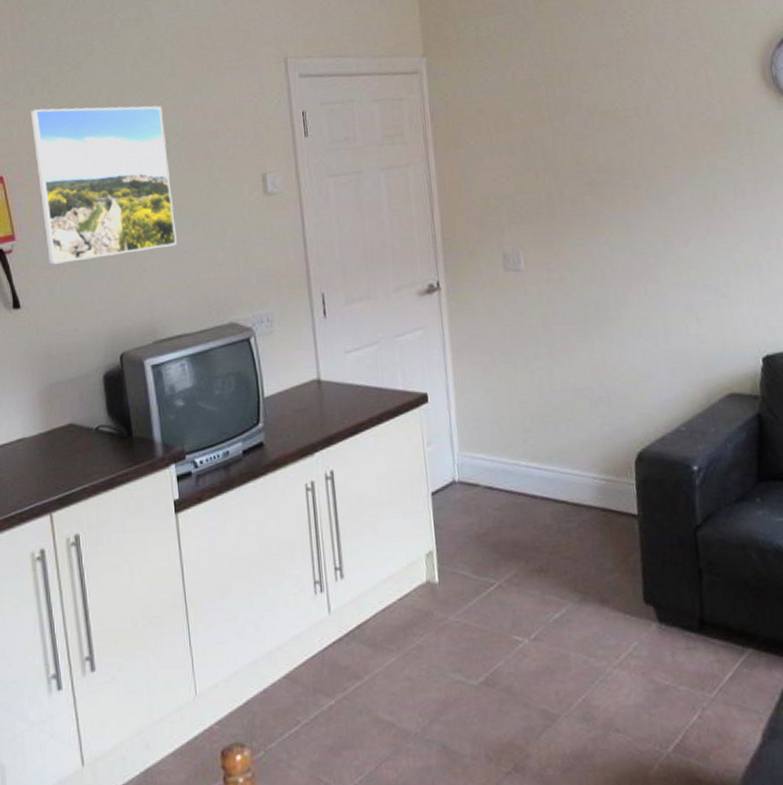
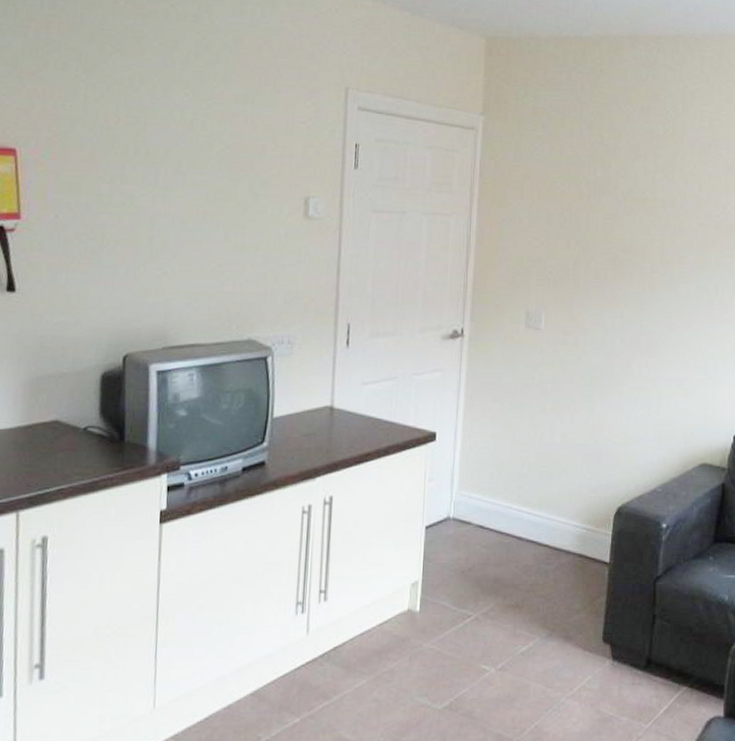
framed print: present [30,105,177,265] -> none [56,84,209,254]

